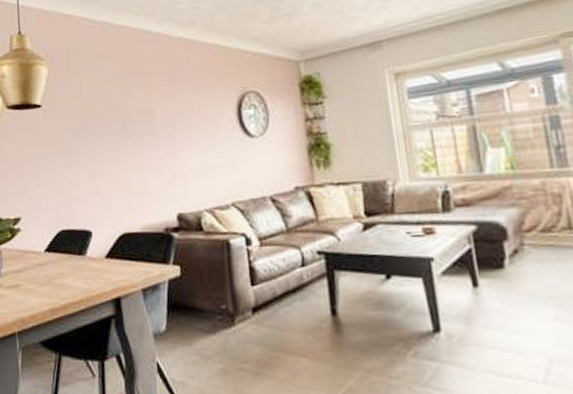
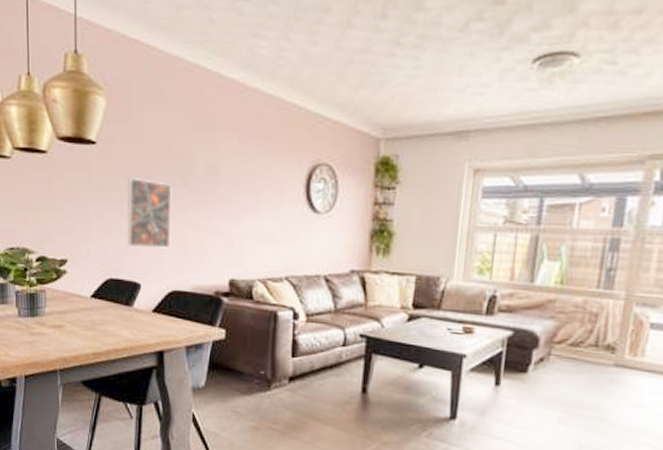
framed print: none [72,131,116,196] -> present [126,178,172,249]

